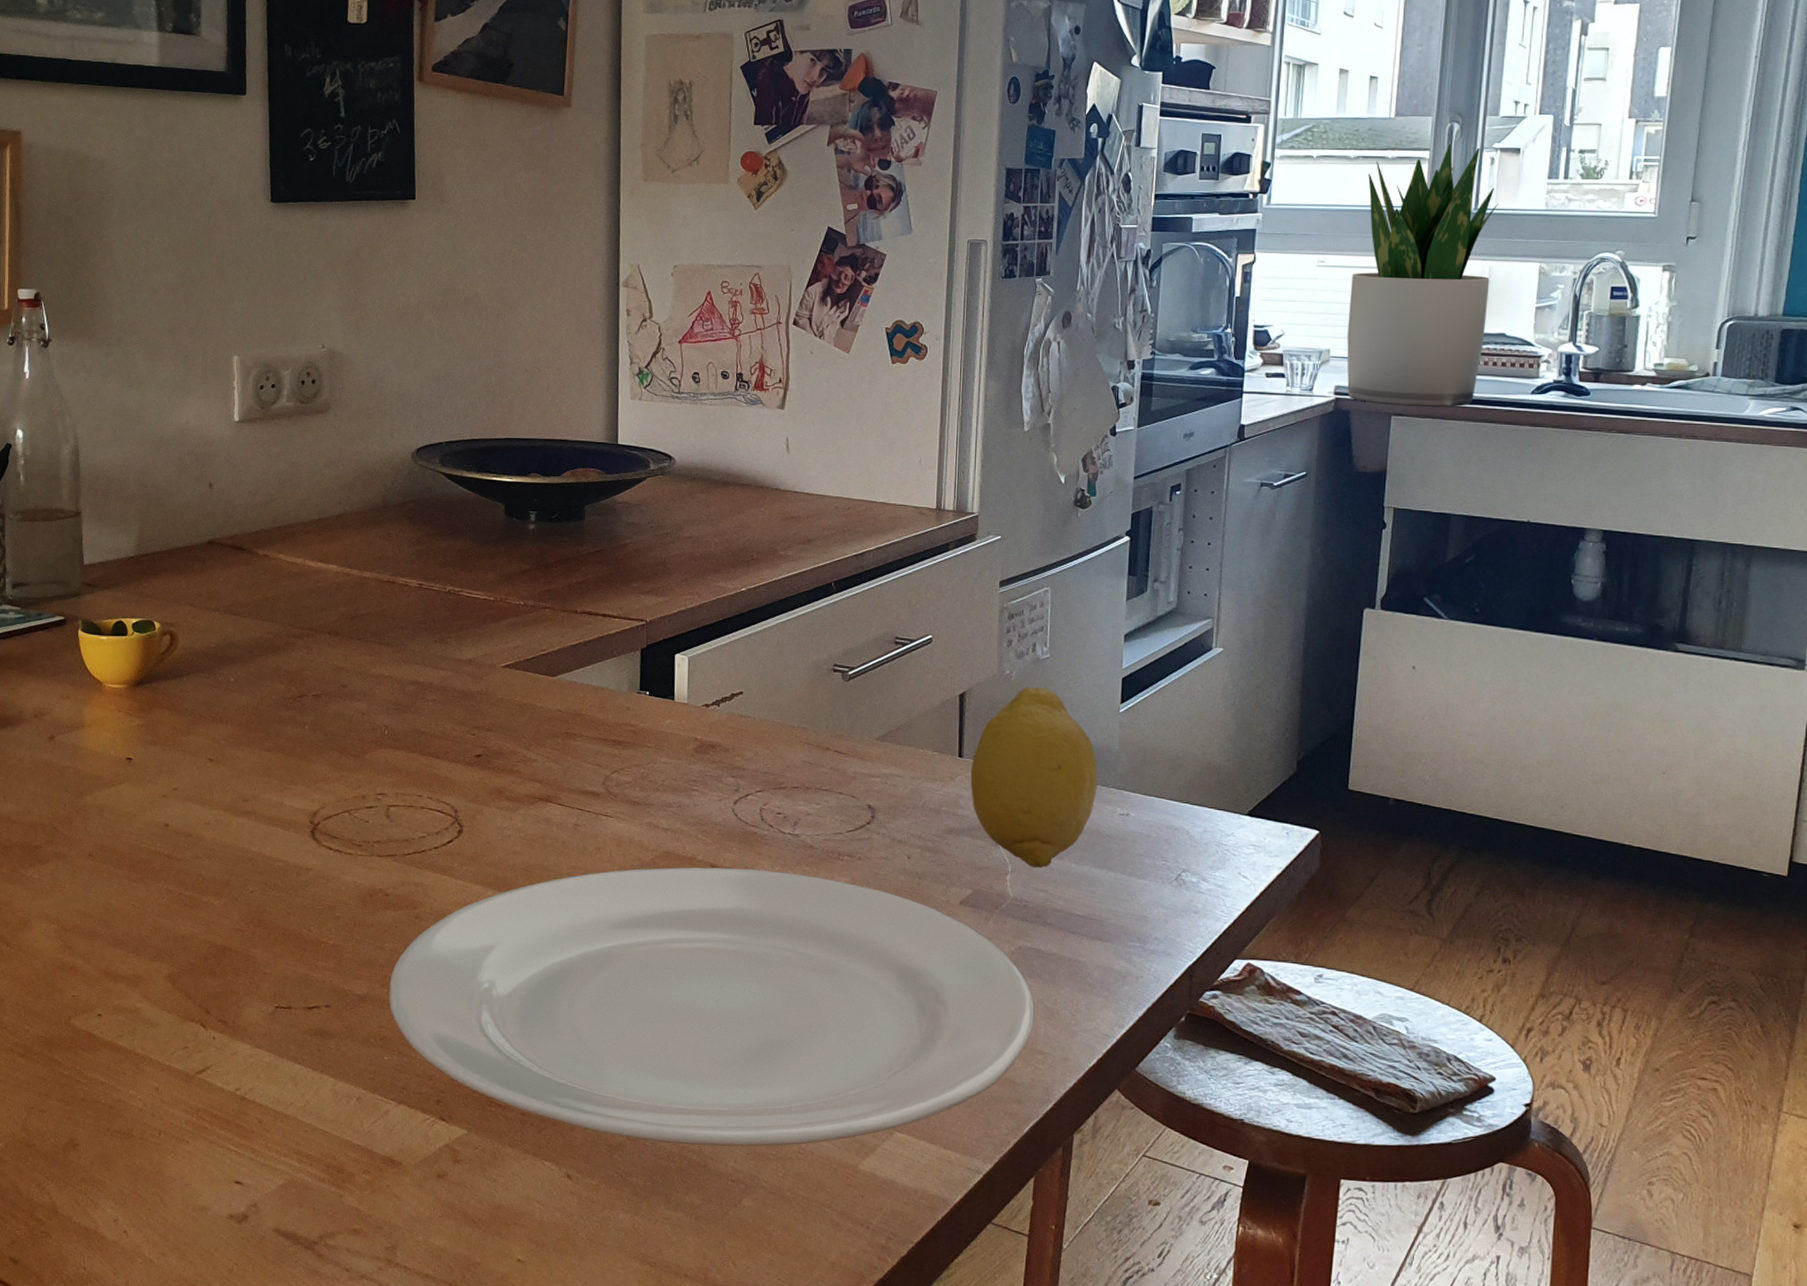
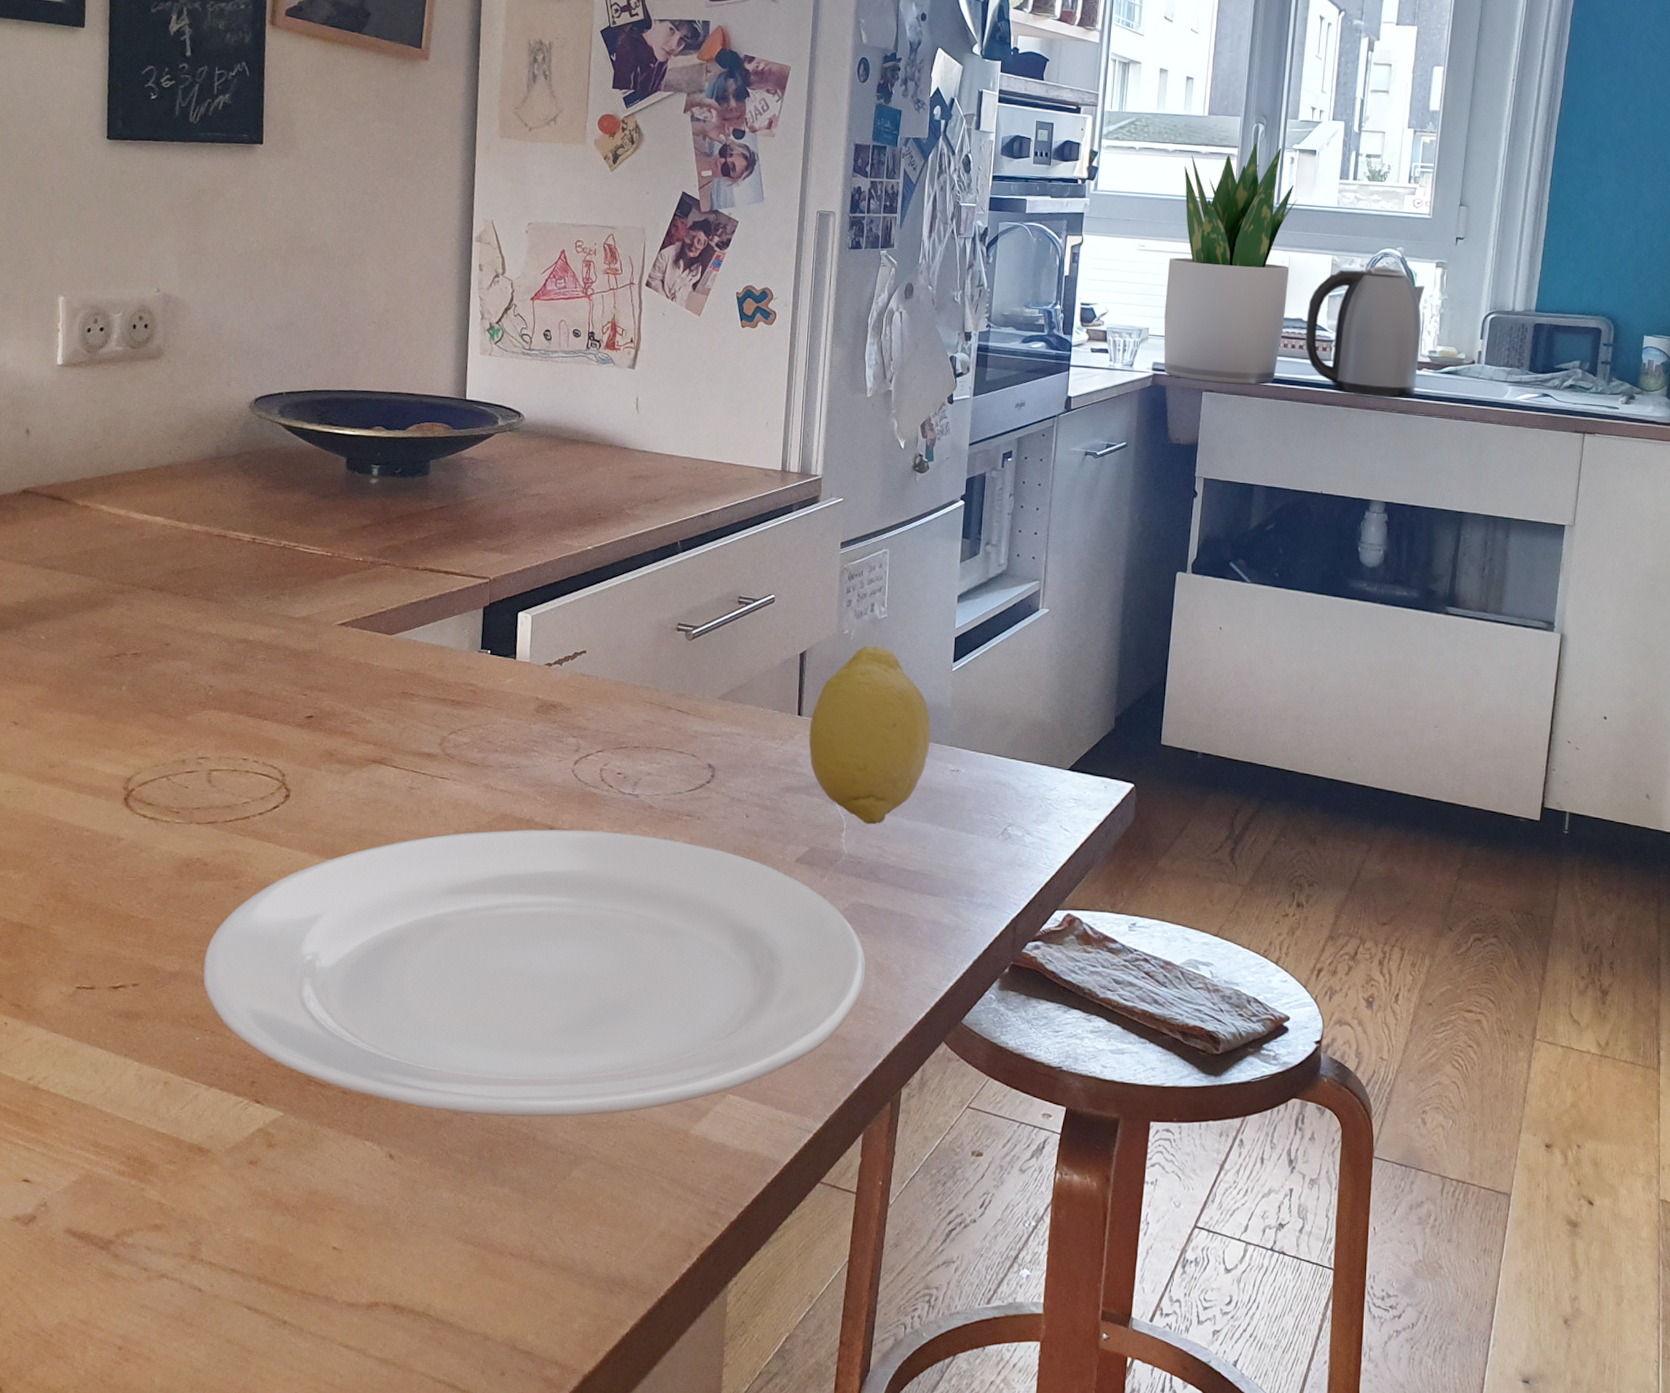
kettle: none [1508,273,1650,418] -> present [1305,266,1425,399]

